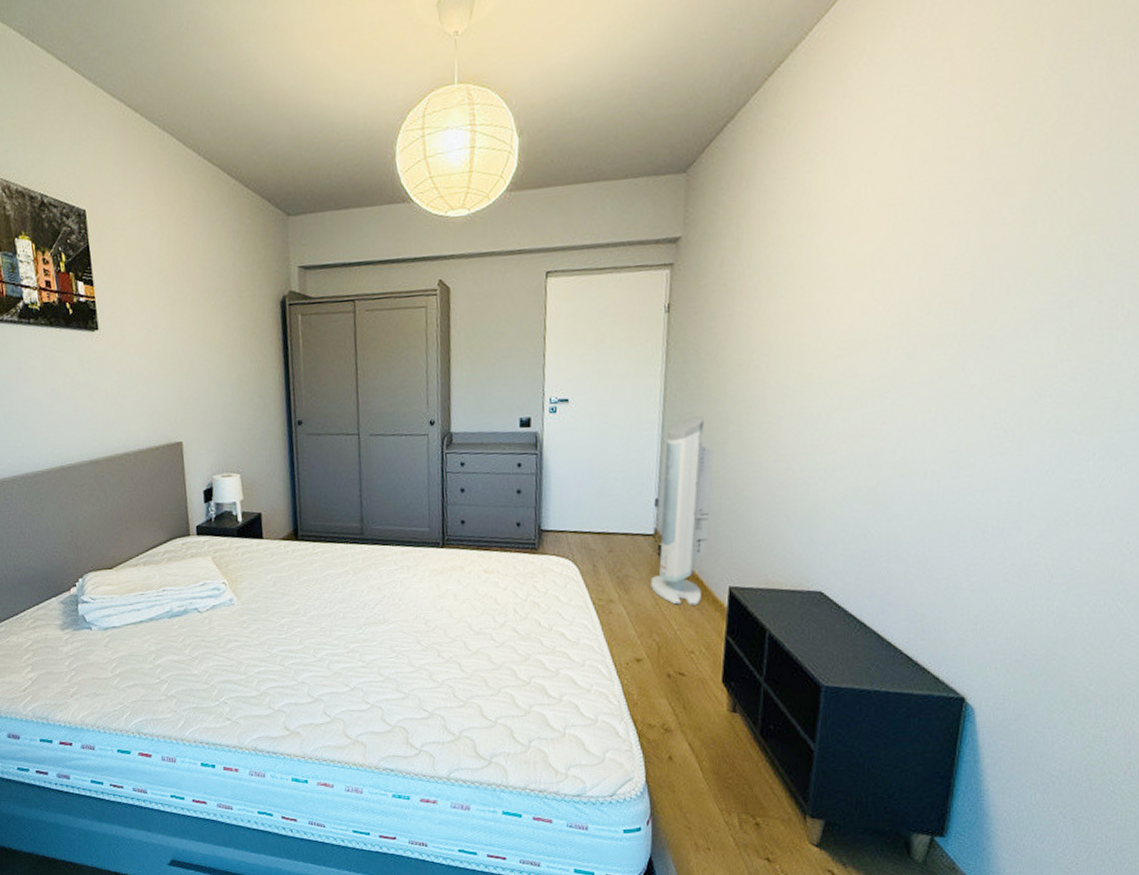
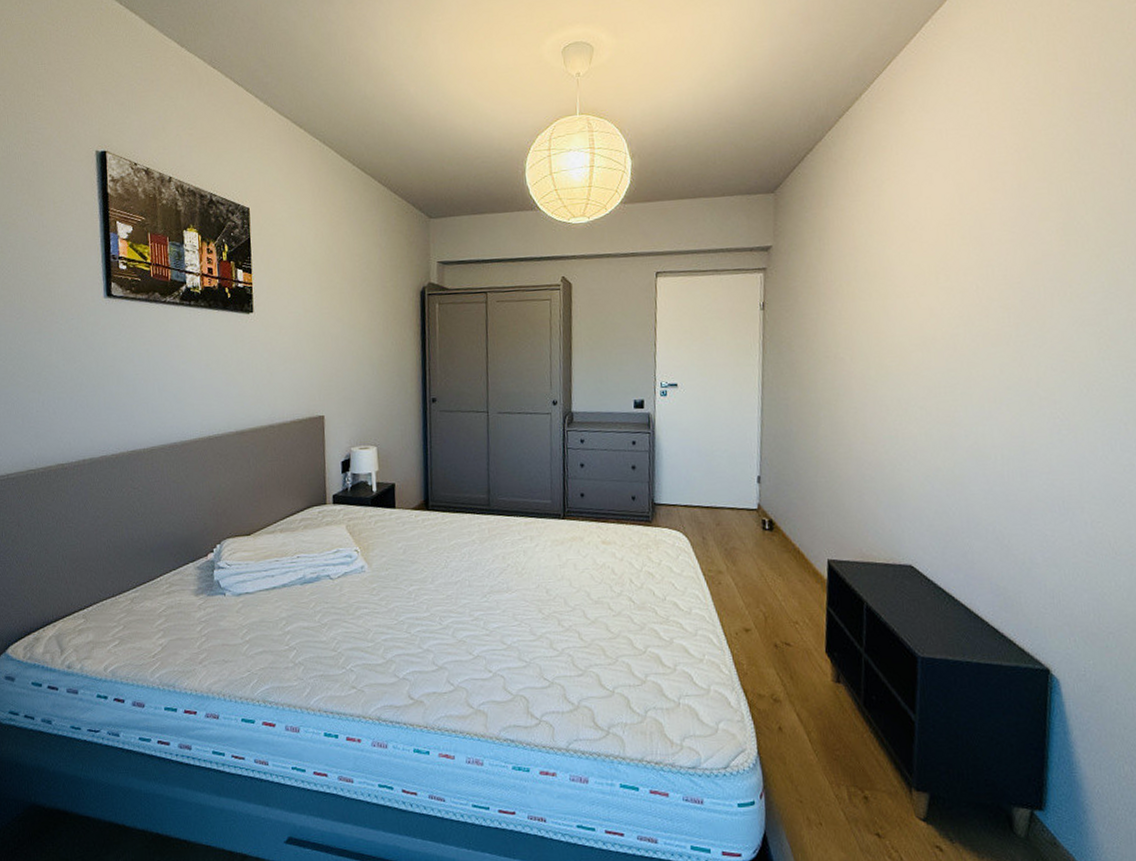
air purifier: present [651,415,714,606] -> none [756,401,809,577]

